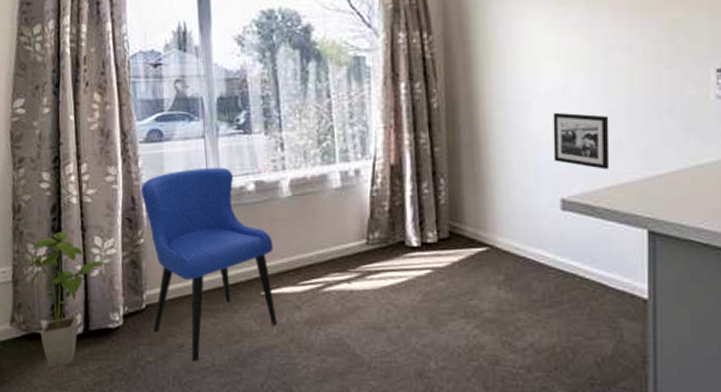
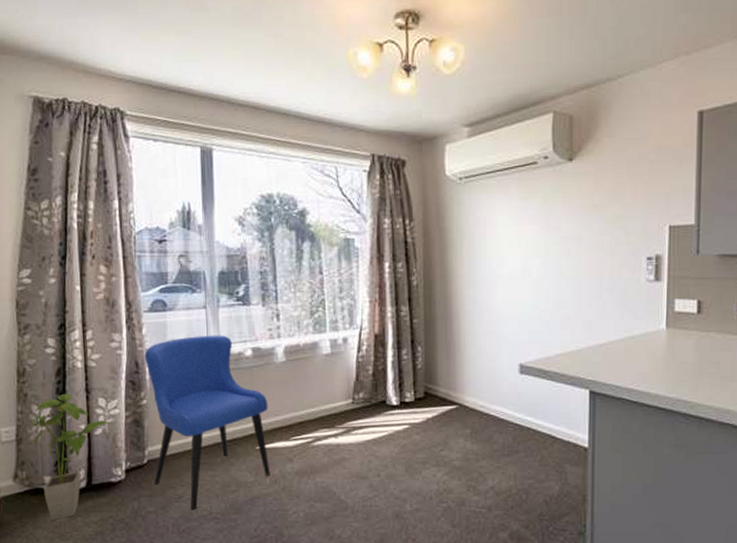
picture frame: present [553,112,610,170] -> none [514,290,560,340]

